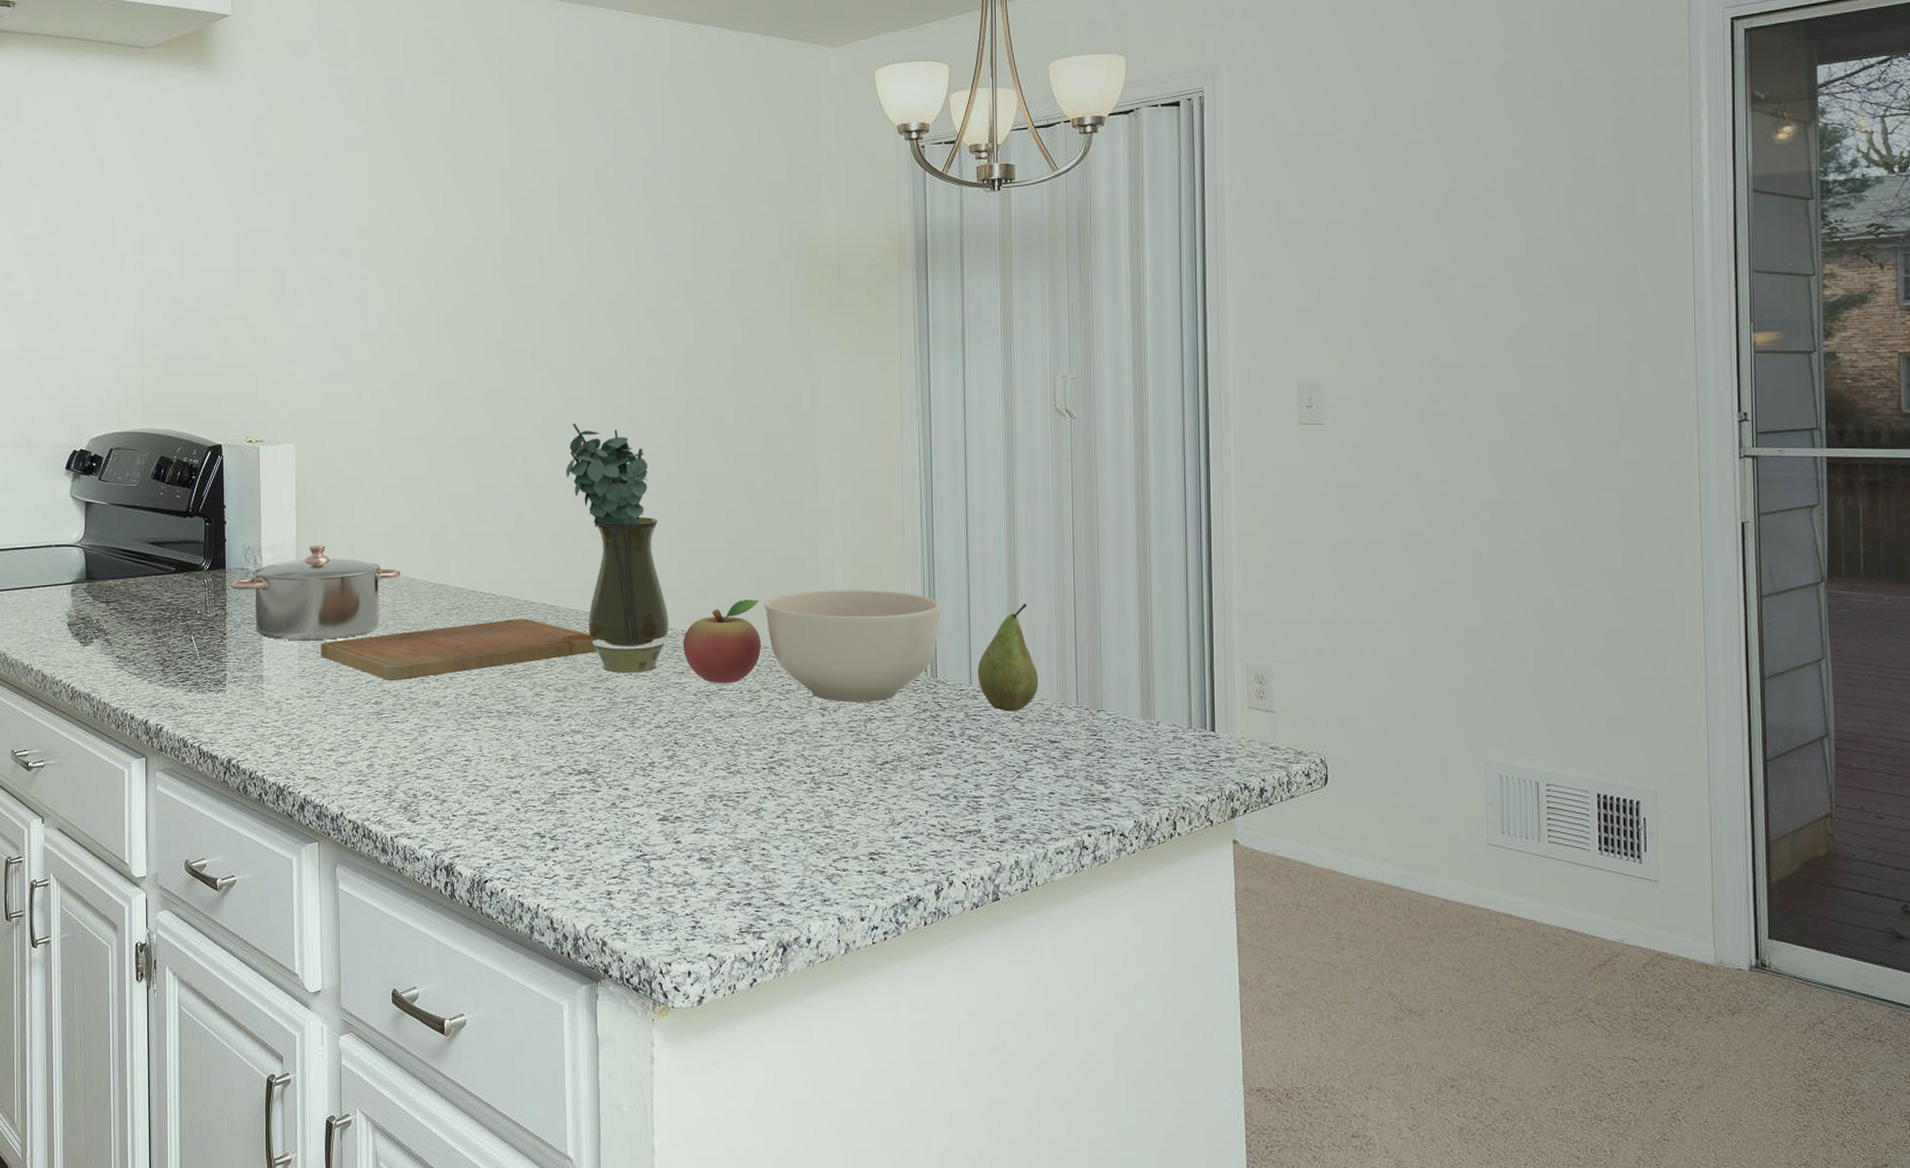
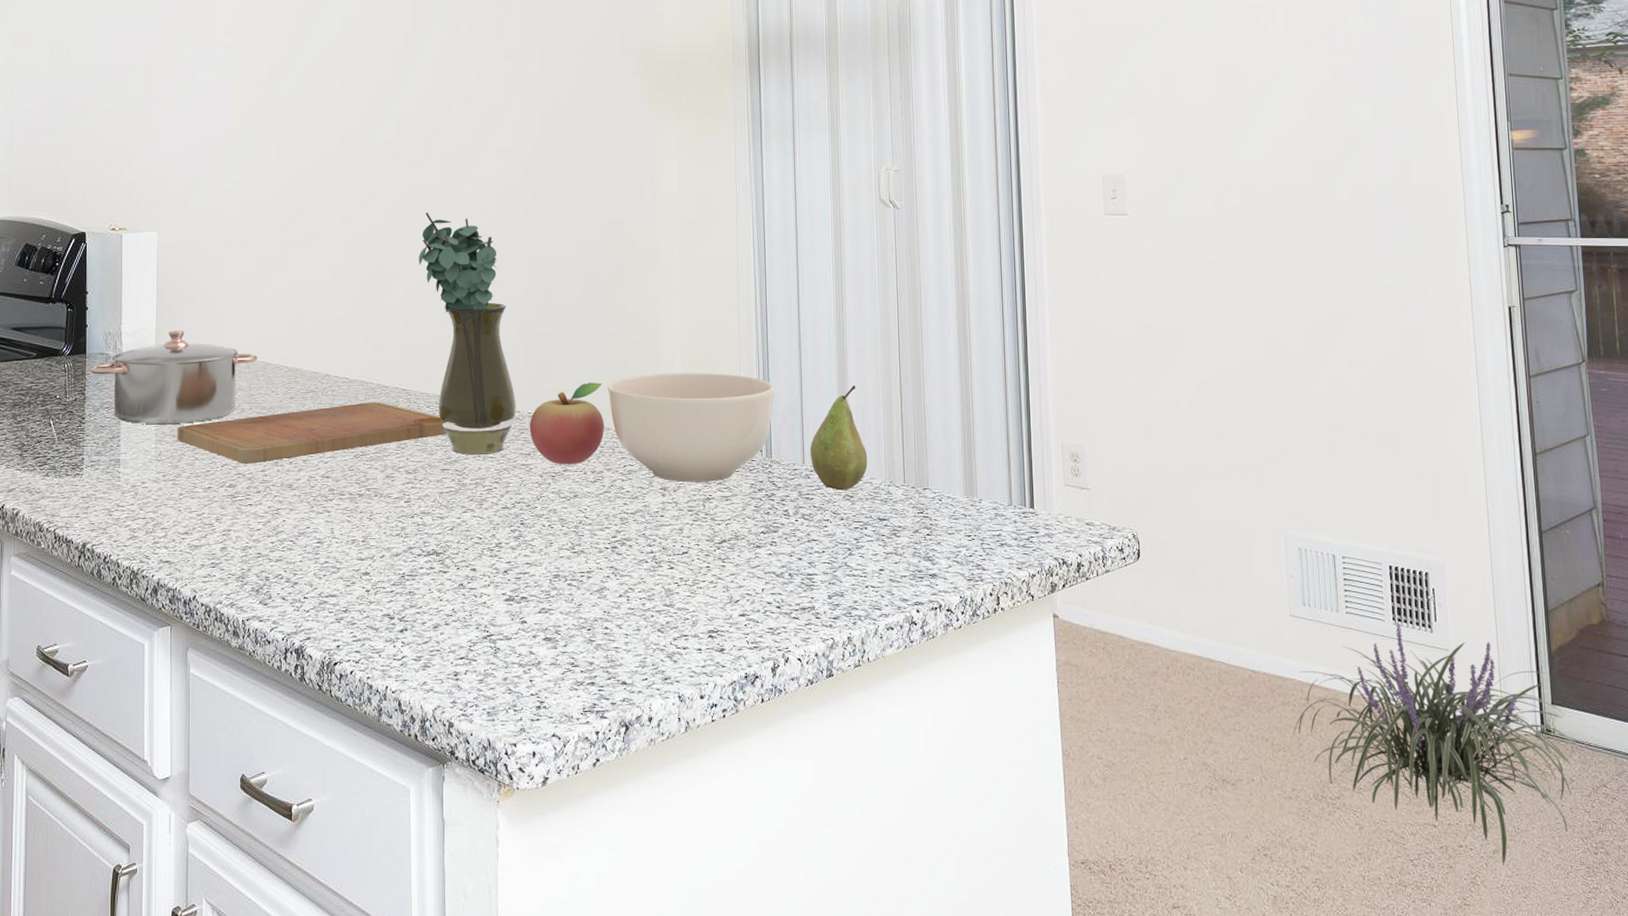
plant: none [1486,852,1804,1101] -> present [1292,622,1587,865]

